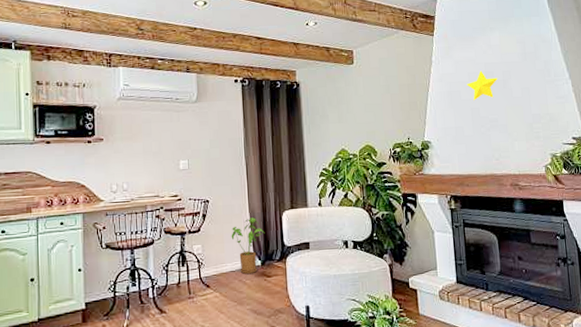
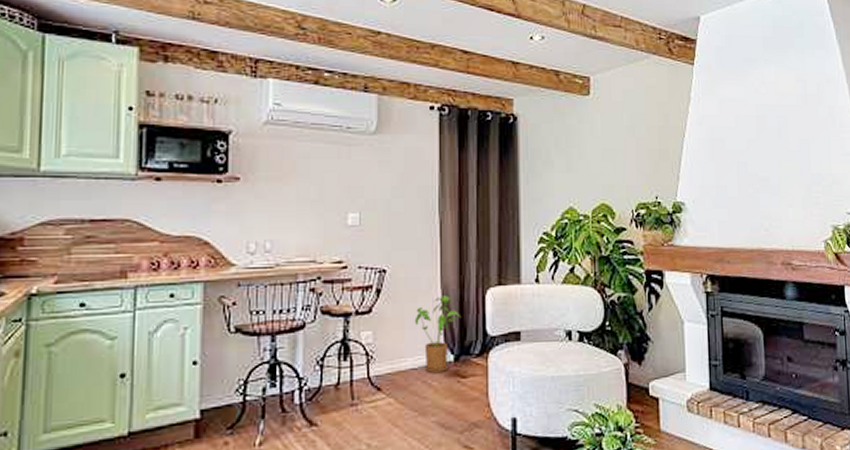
decorative star: present [466,70,498,101] -> none [732,114,771,153]

